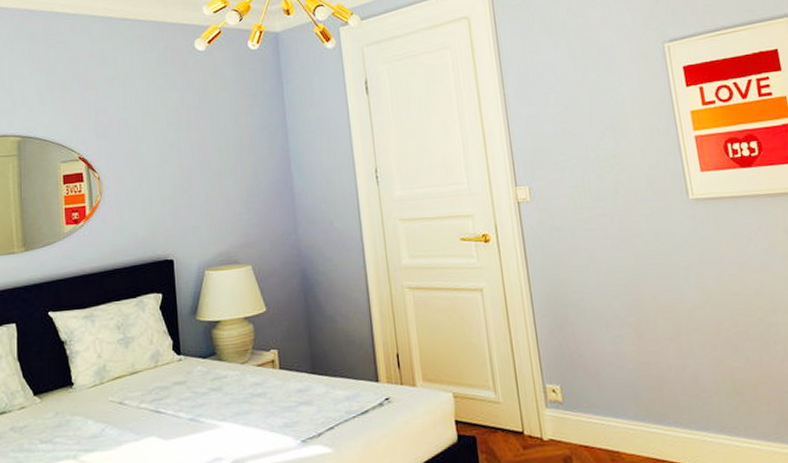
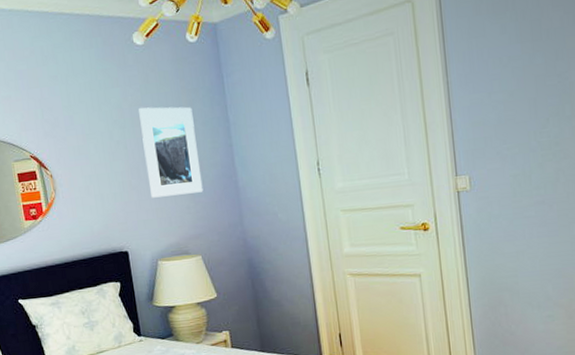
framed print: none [195,111,257,203] -> present [139,107,204,198]

